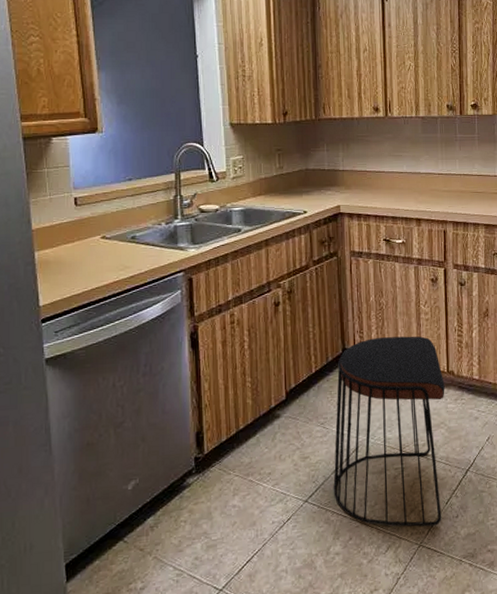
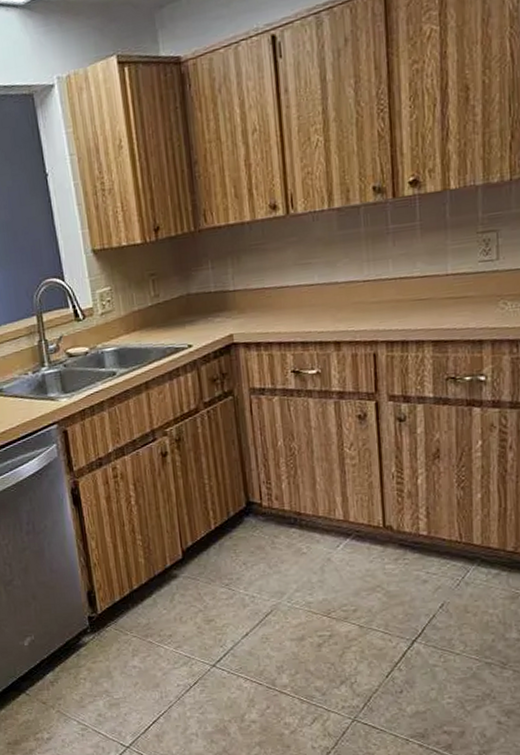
stool: present [333,336,445,527] -> none [242,485,382,701]

